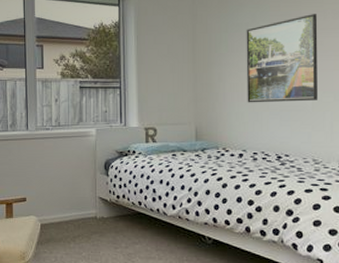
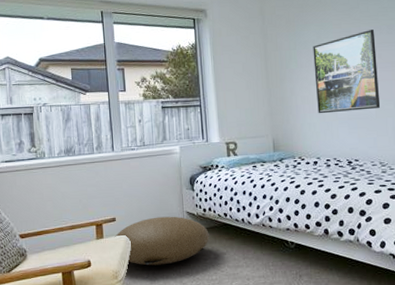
pouf: none [23,200,121,250] -> present [114,216,210,266]

